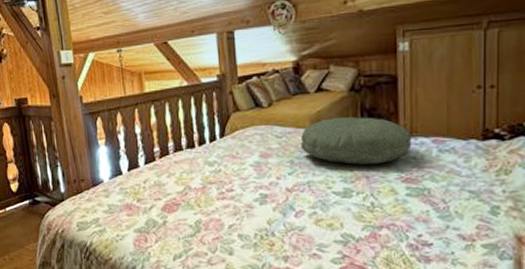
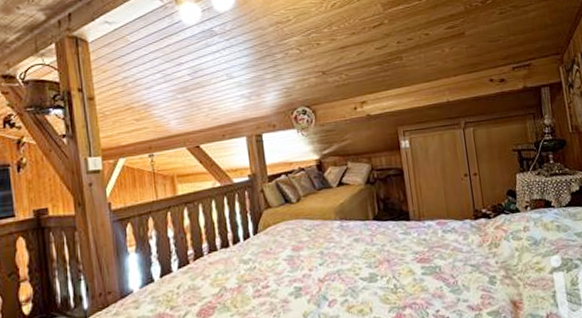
pillow: present [300,116,412,165] -> none [328,206,422,250]

